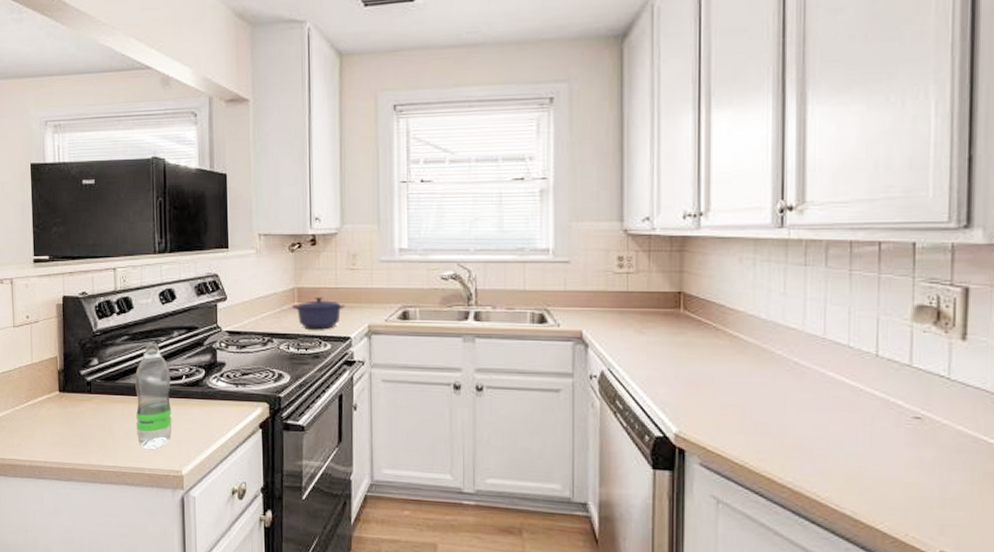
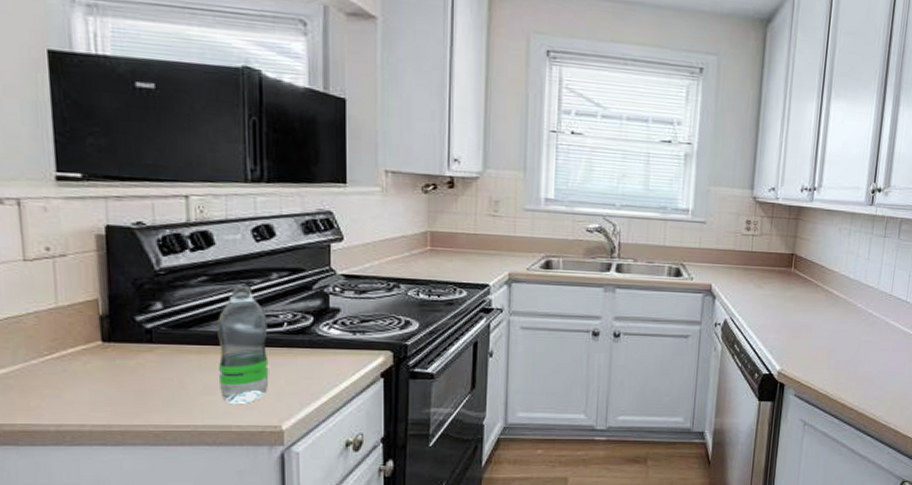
cooking pot: present [292,296,345,329] -> none [424,241,484,275]

